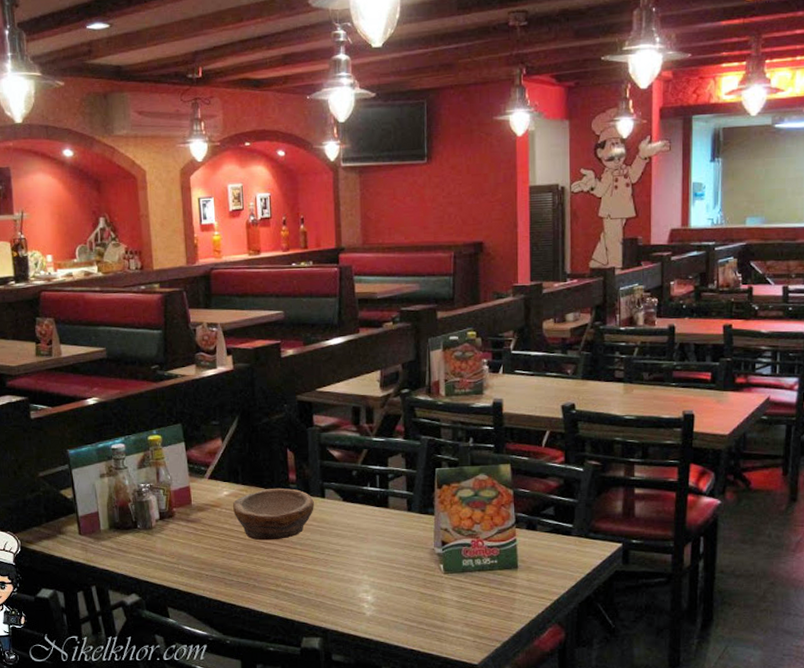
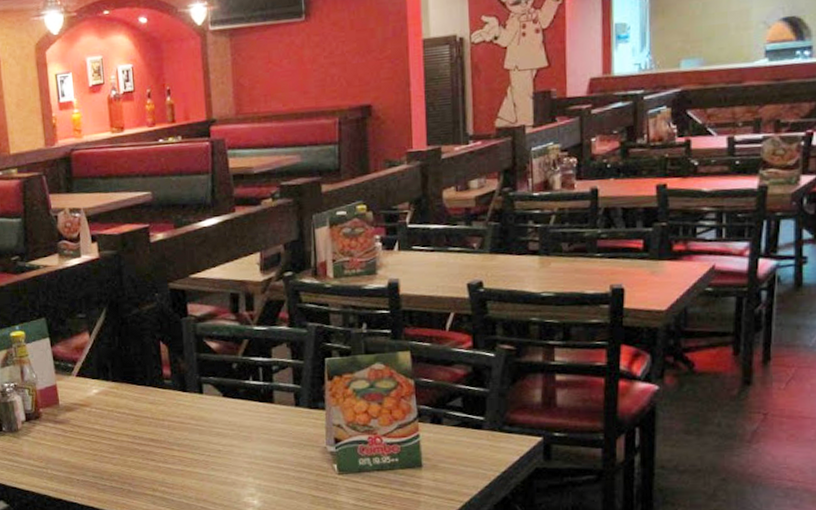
bowl: present [233,488,314,541] -> none [103,384,192,442]

